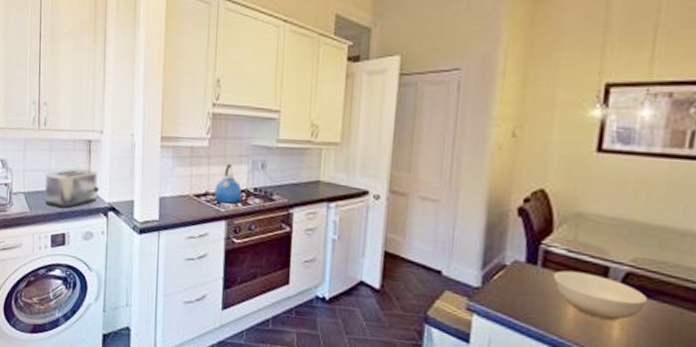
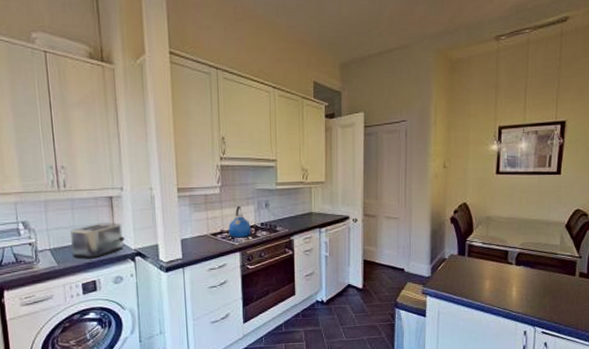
bowl: present [553,270,648,320] -> none [475,257,531,286]

